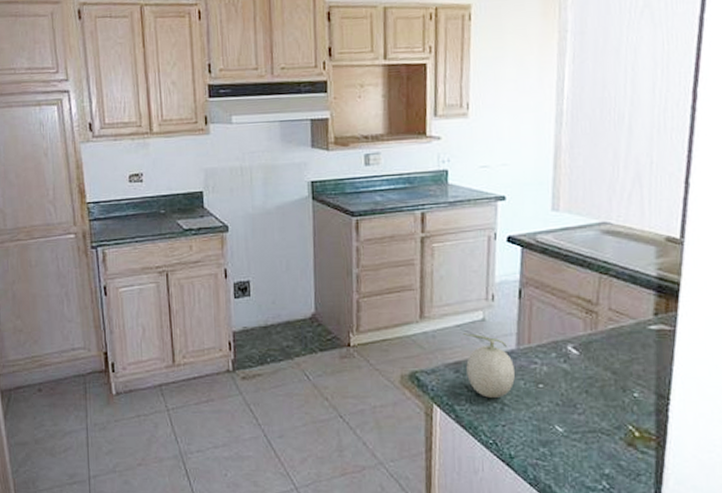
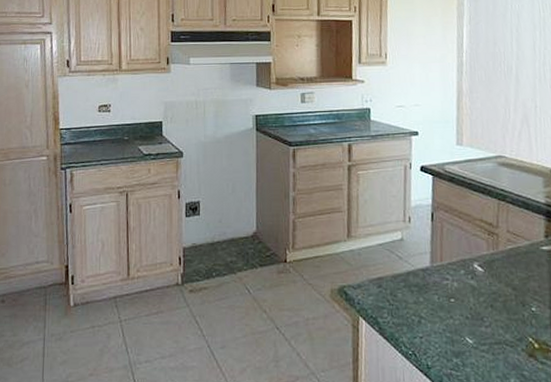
fruit: present [463,333,516,398] -> none [385,252,431,311]

